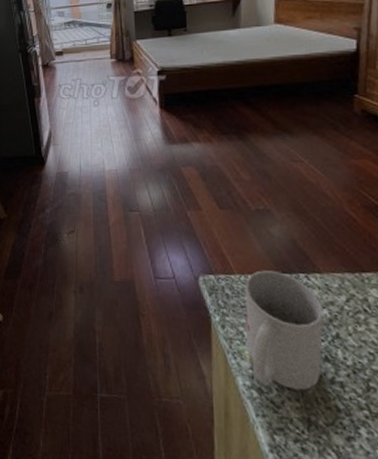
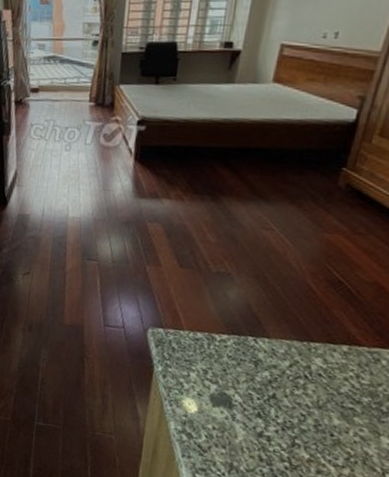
mug: present [245,270,324,391] -> none [183,329,265,440]

